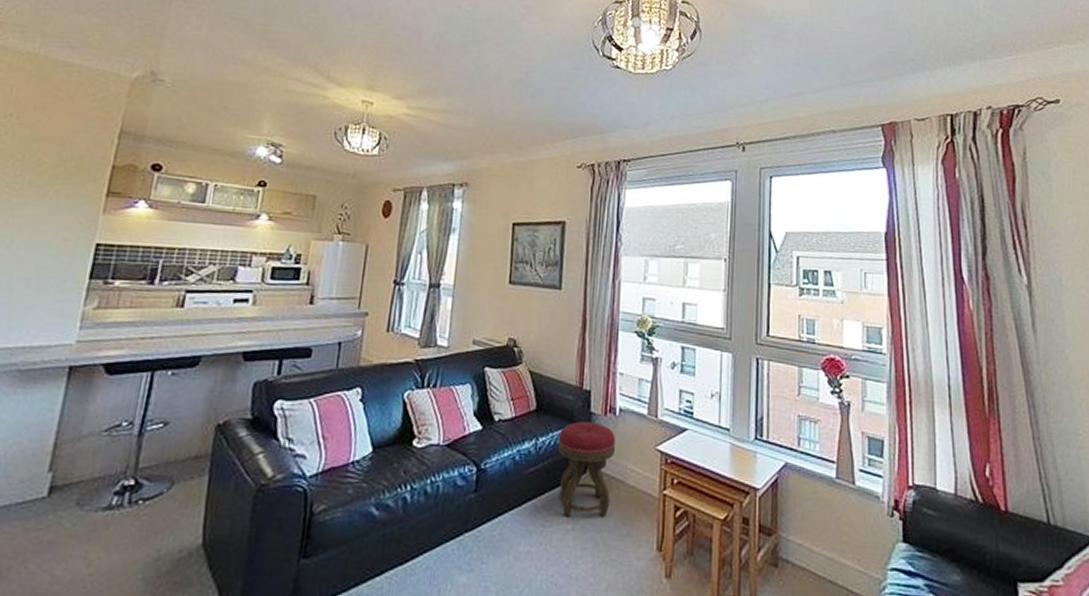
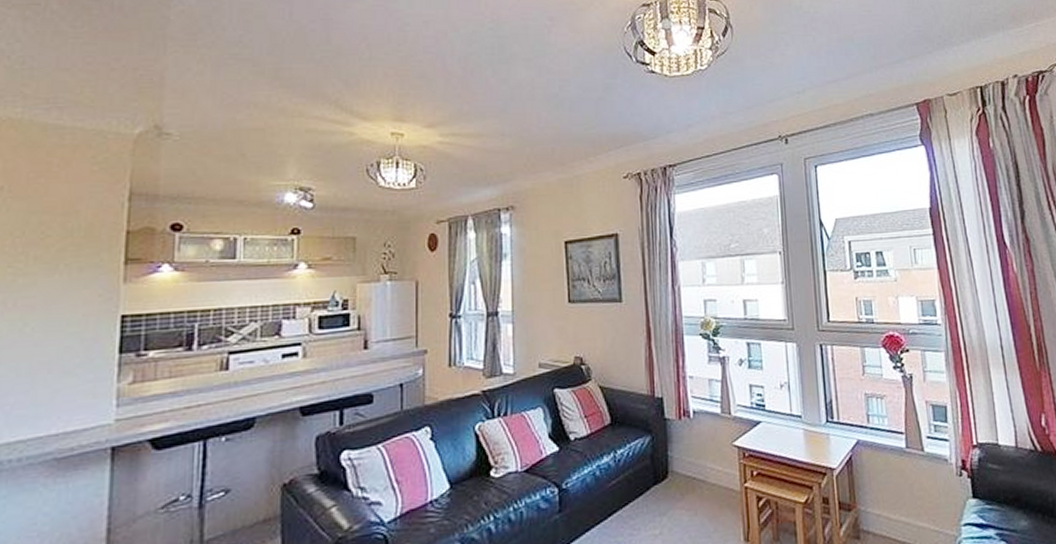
stool: present [557,421,615,518] -> none [636,427,694,523]

